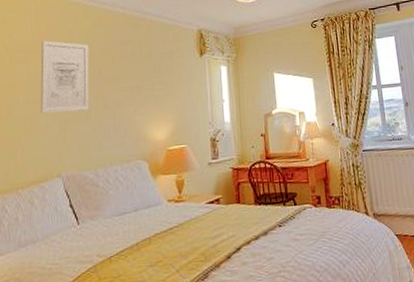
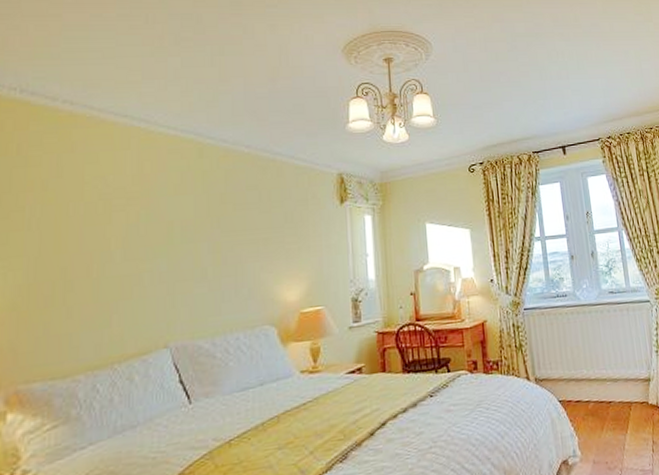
wall art: present [40,40,90,114] -> none [142,184,206,273]

